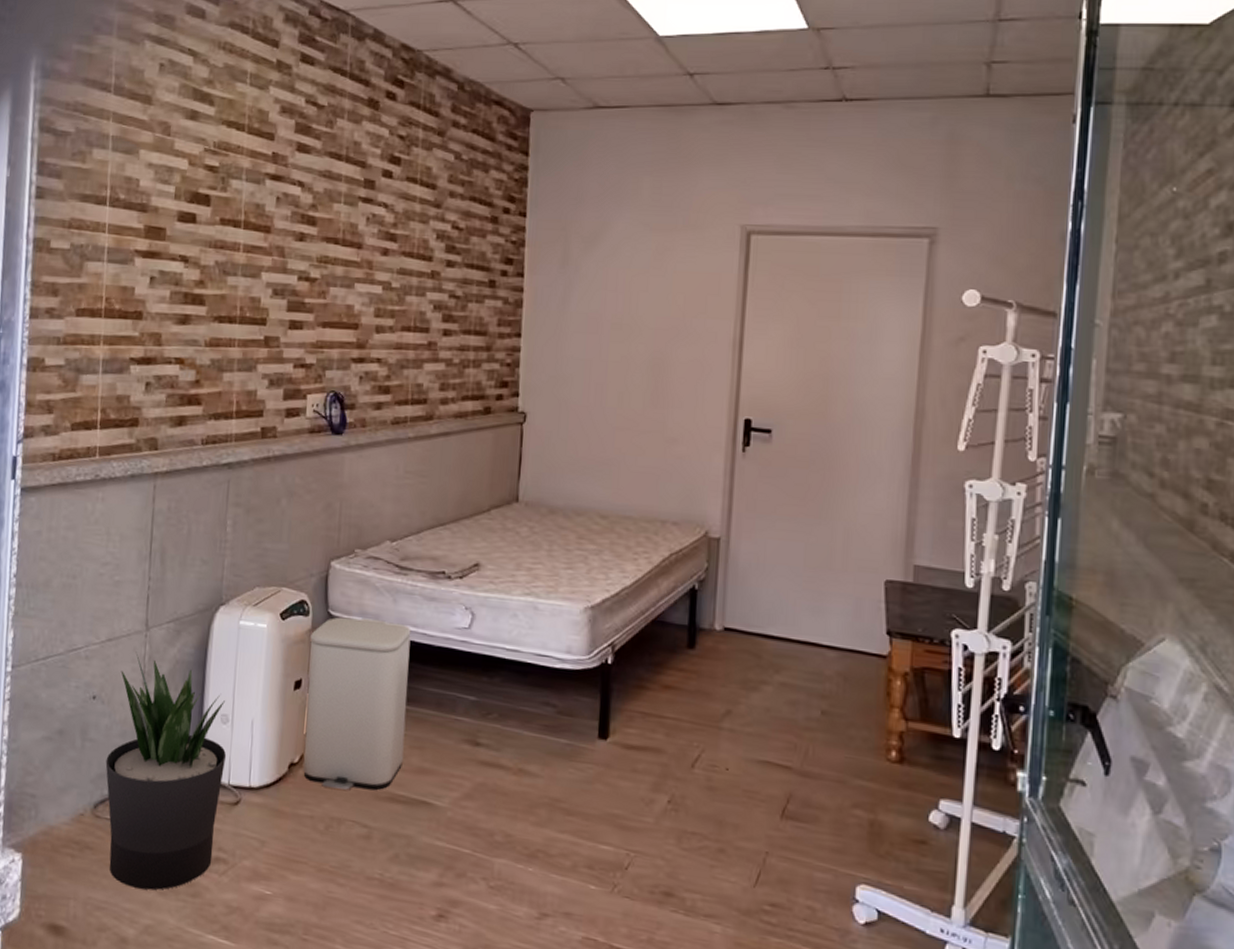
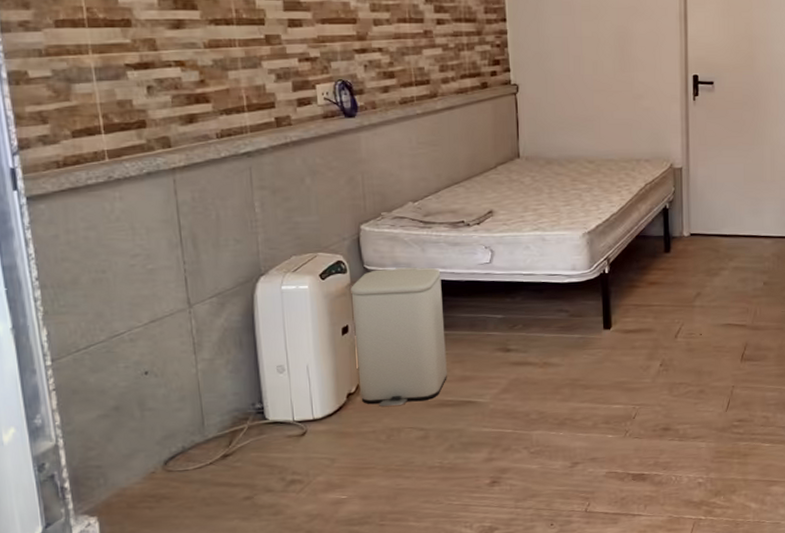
planter: present [105,651,227,891] -> none [168,327,288,520]

